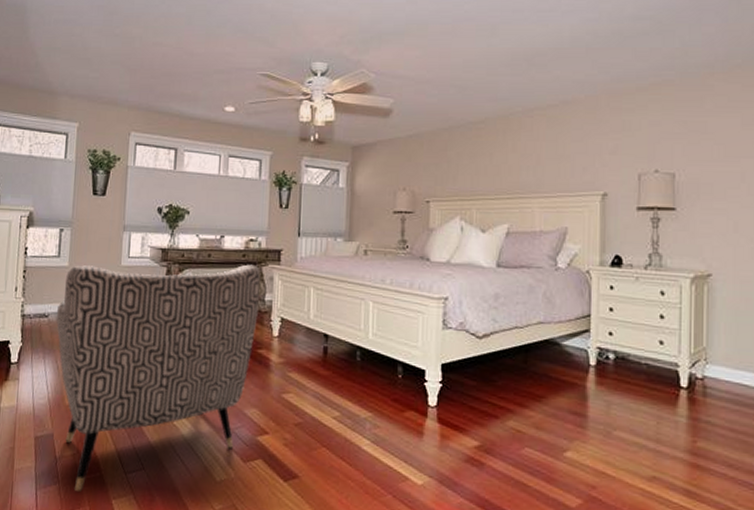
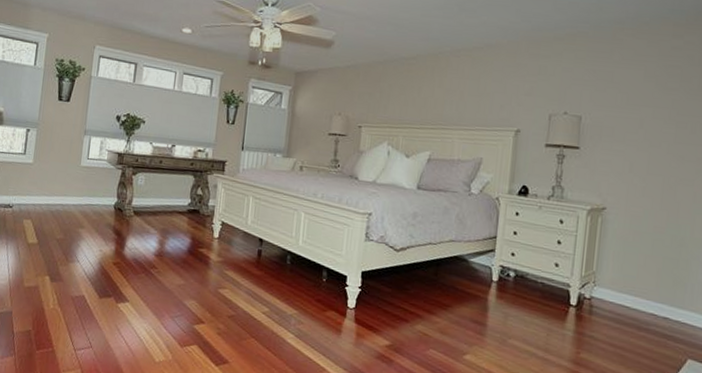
armchair: present [56,264,261,491] -> none [19,163,206,363]

